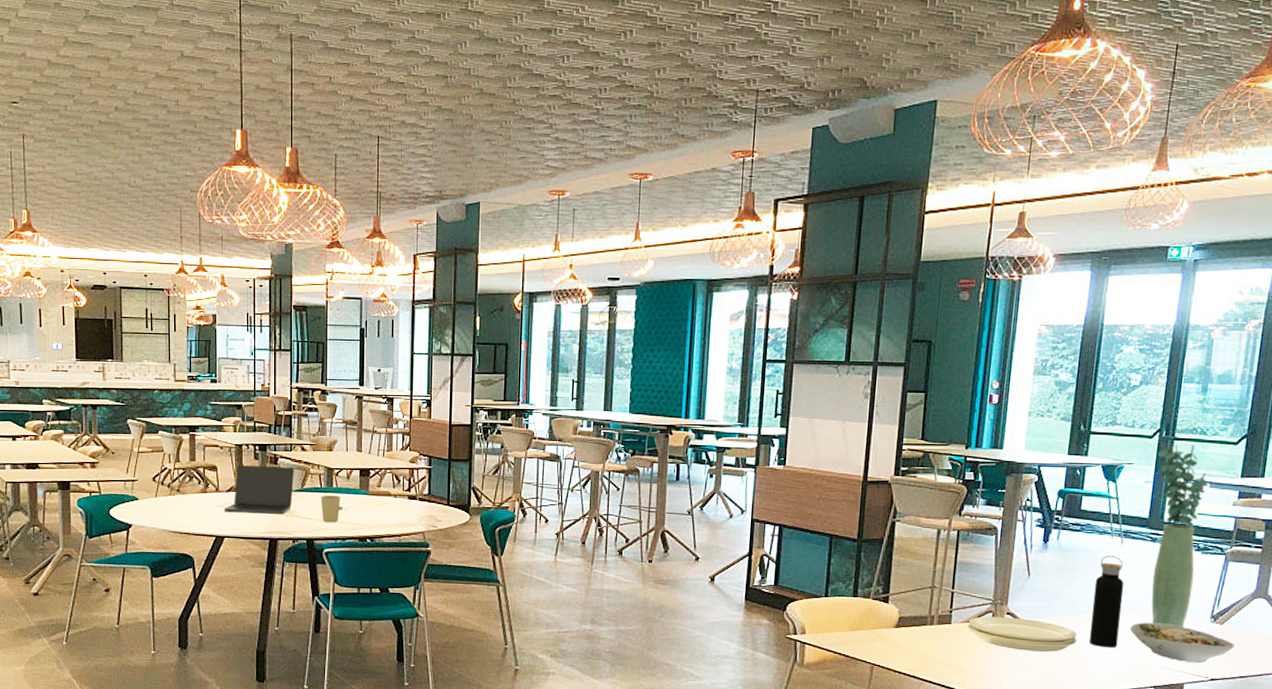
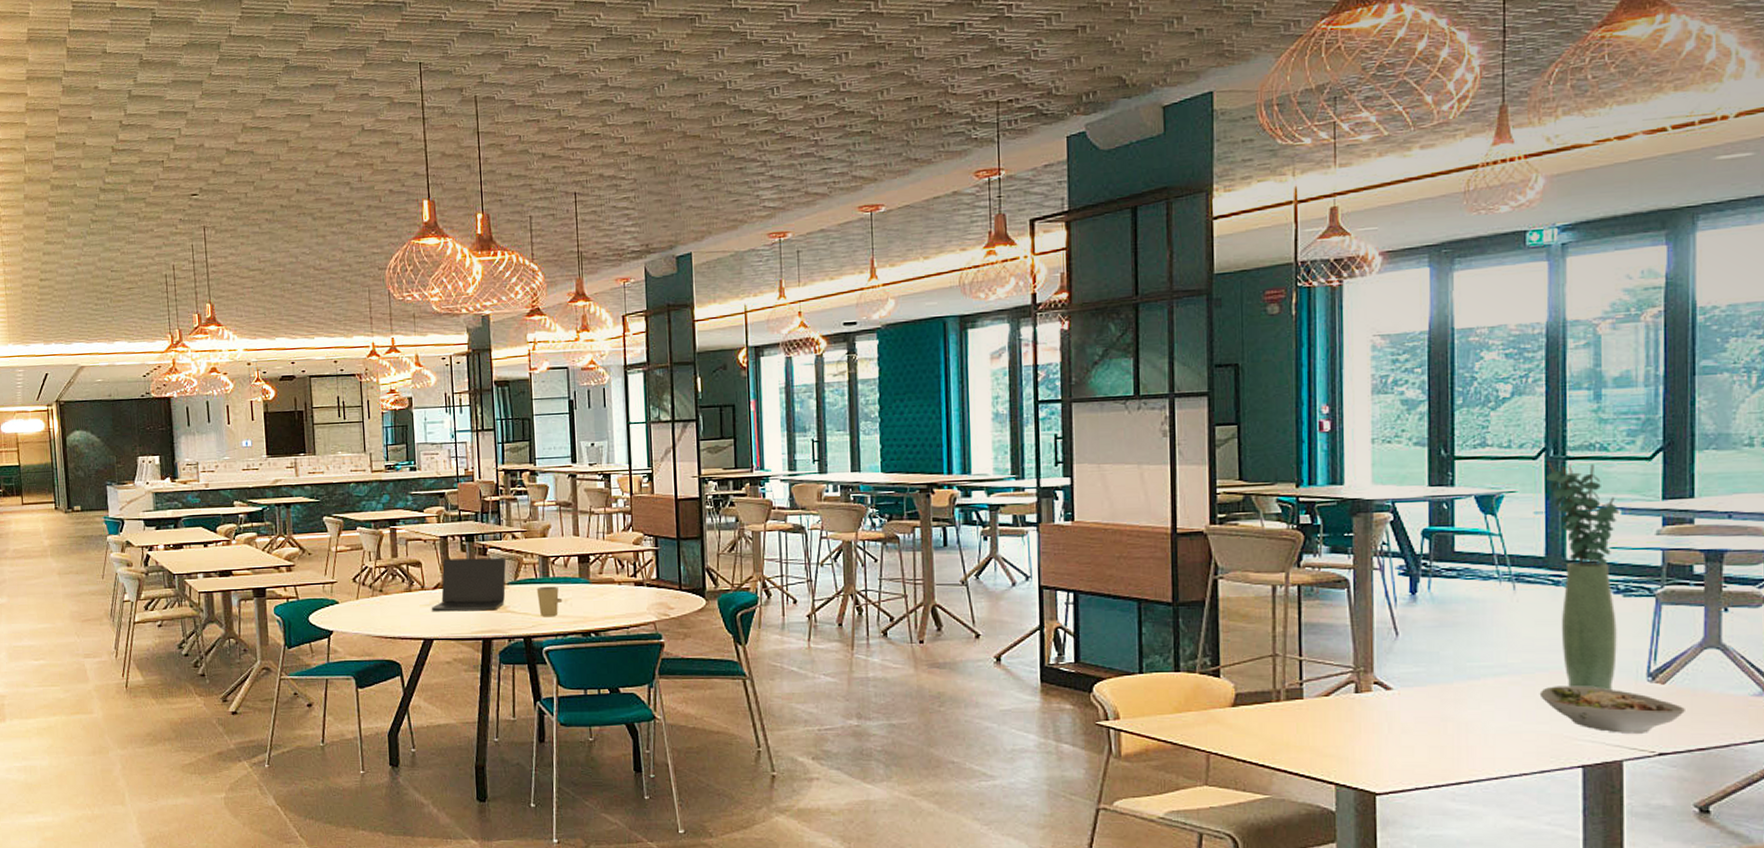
plate: present [967,616,1077,652] -> none [1325,687,1471,728]
water bottle: present [1088,556,1124,648] -> none [1485,606,1526,720]

